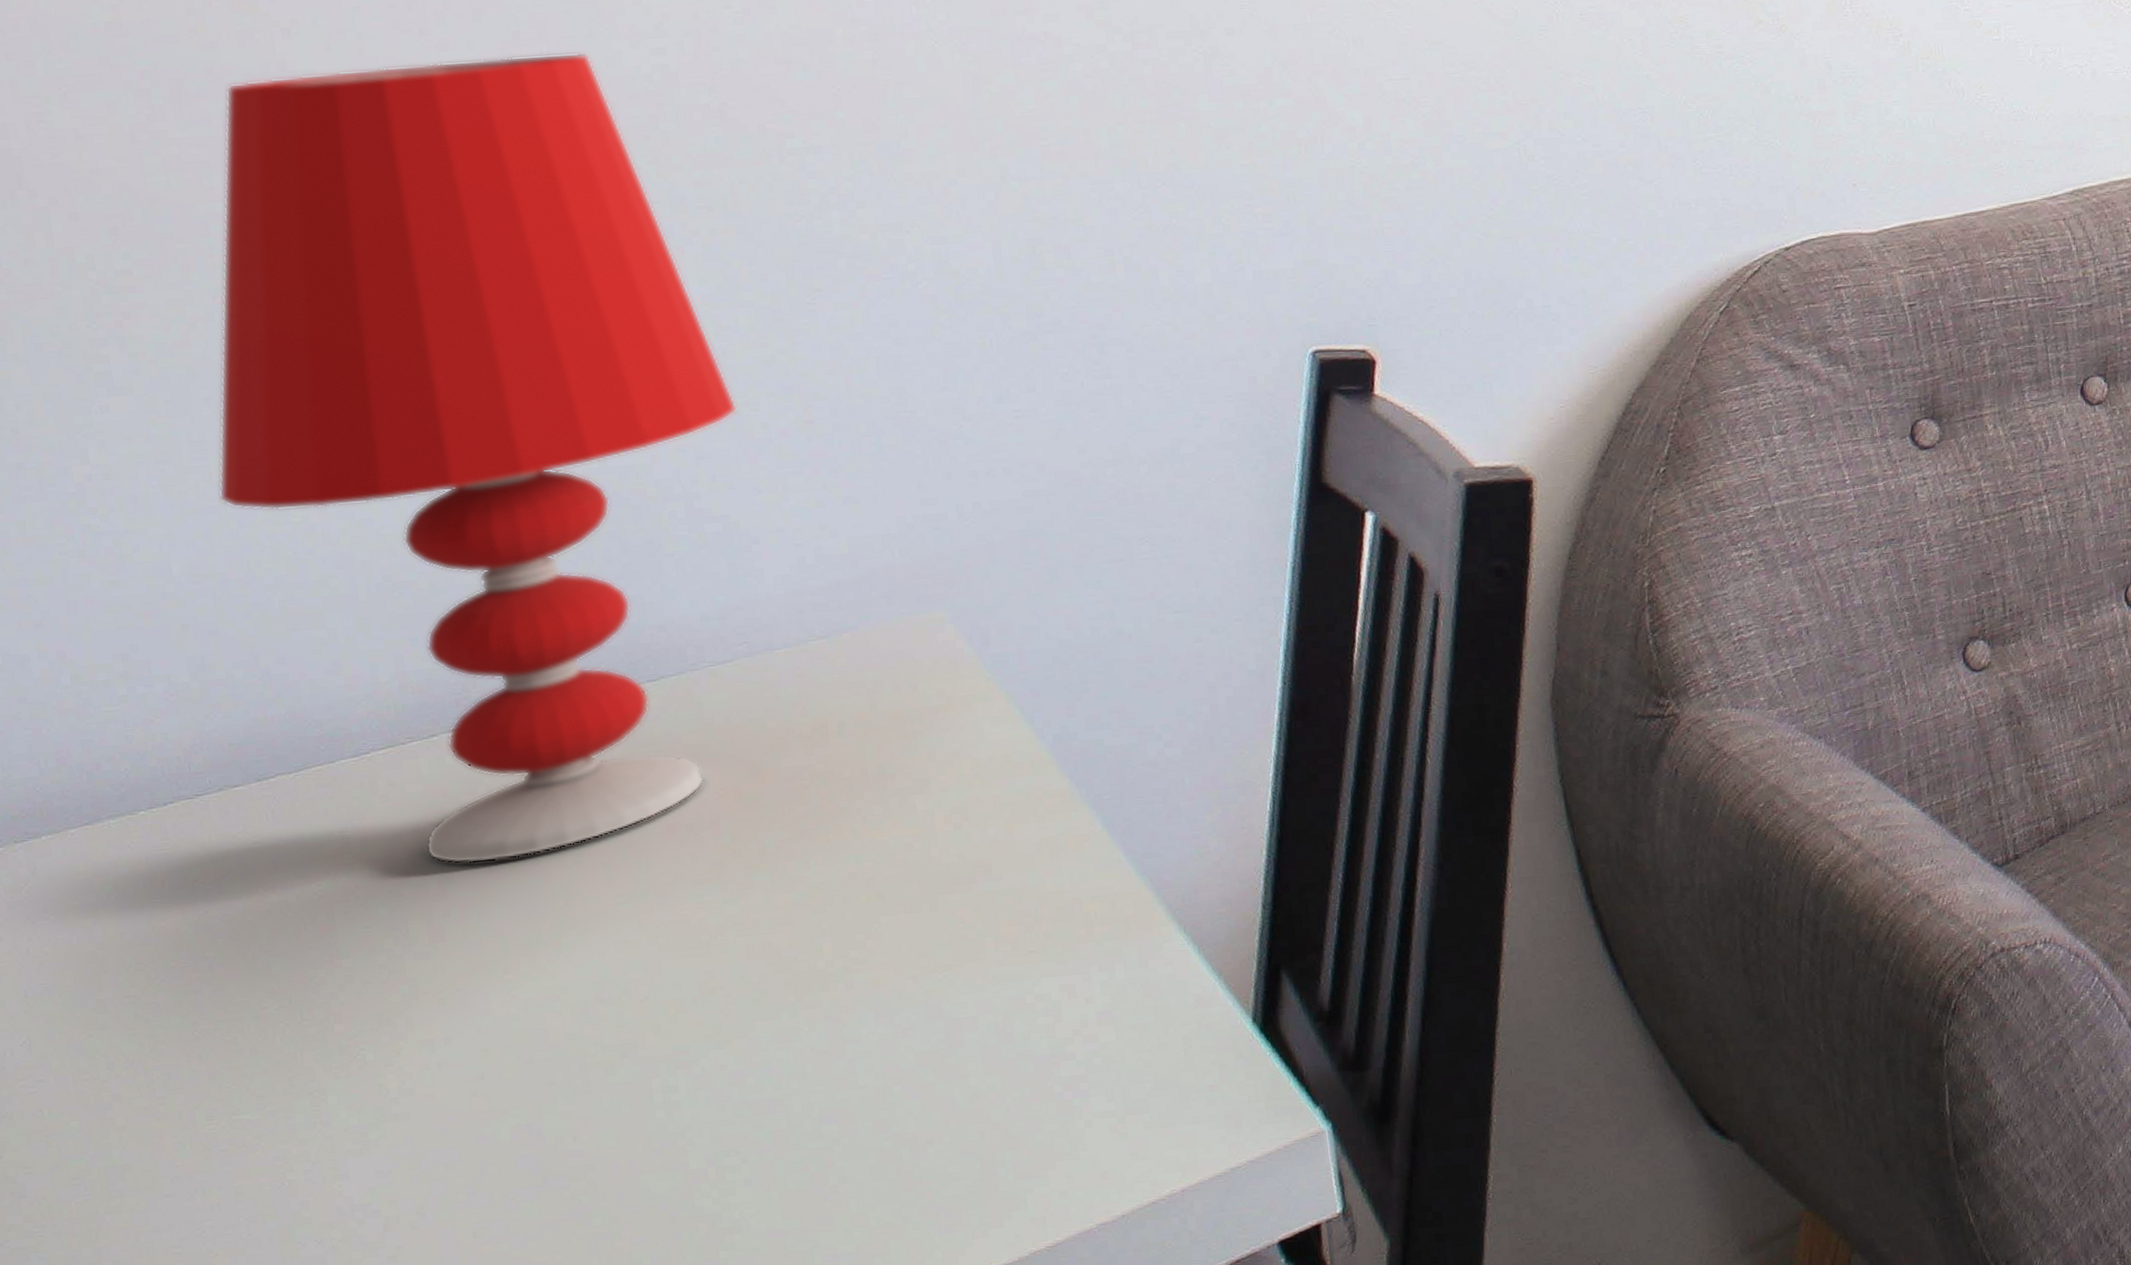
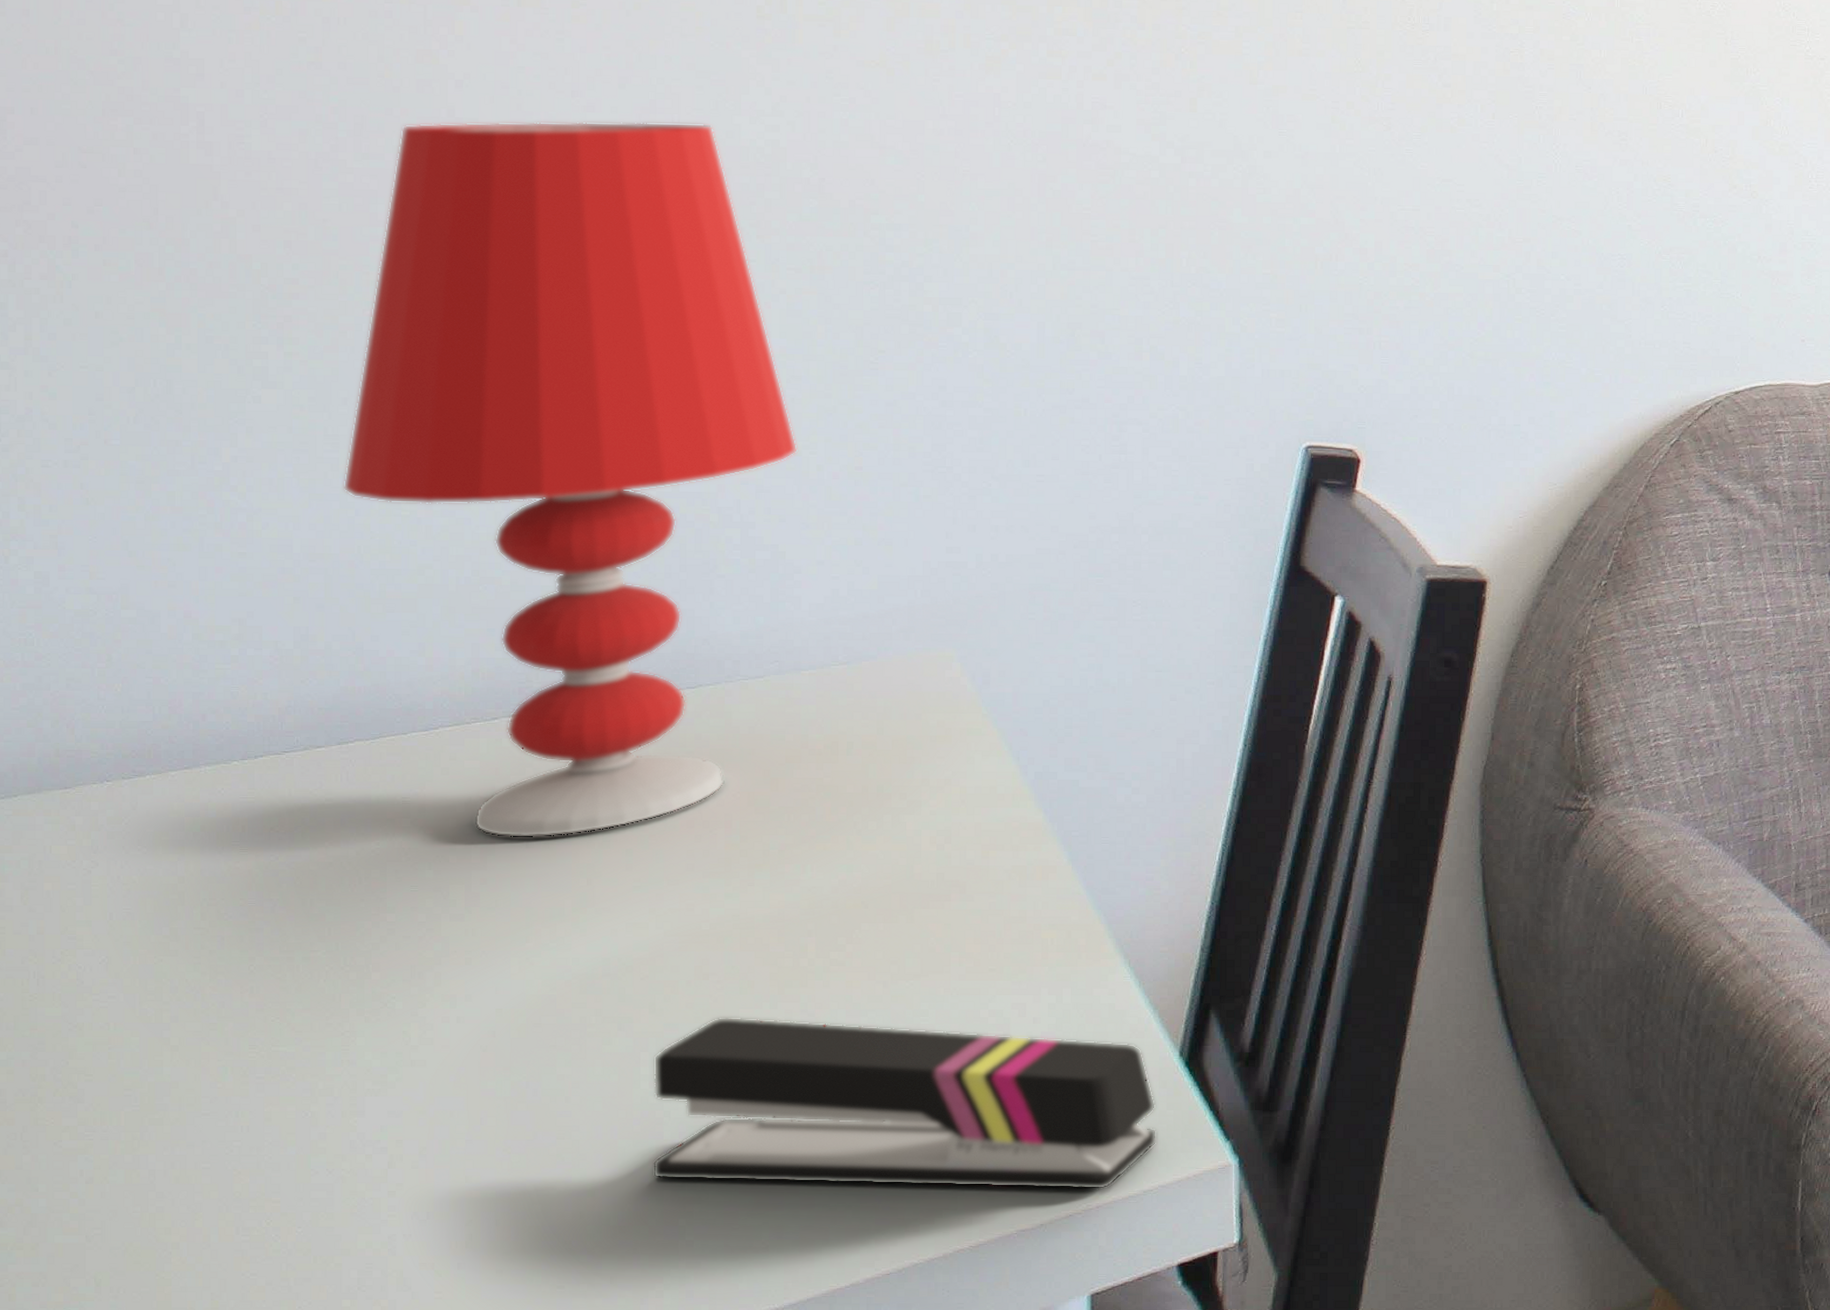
stapler: none [666,1014,1240,1212] -> present [652,1017,1157,1190]

